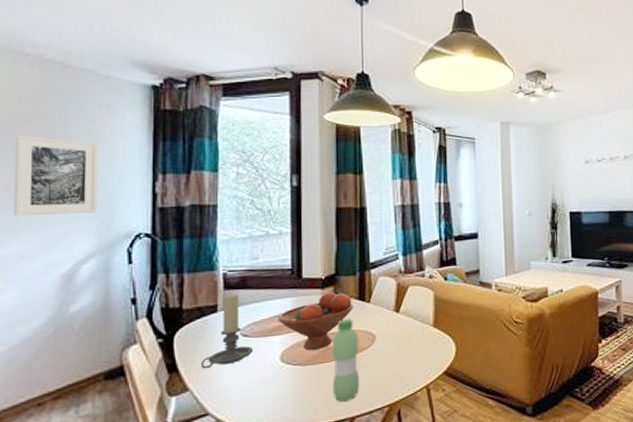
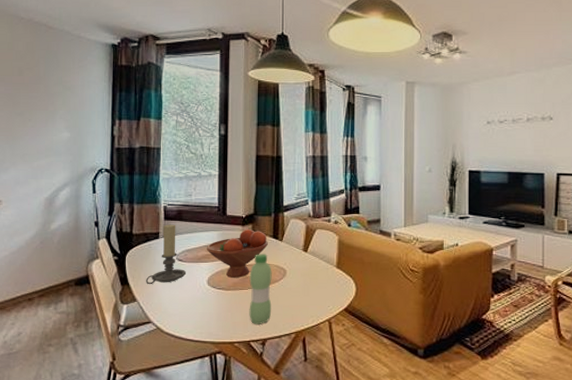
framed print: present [13,134,98,216] -> none [12,84,72,150]

